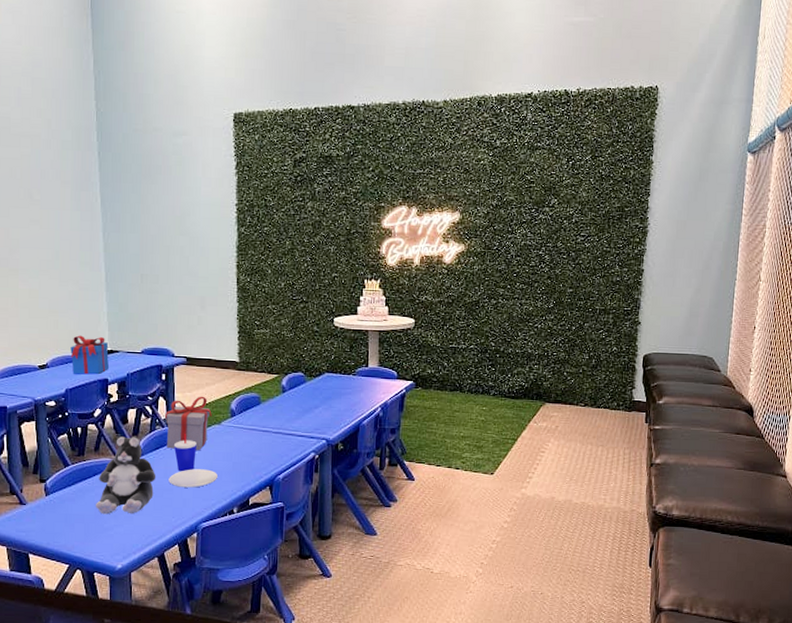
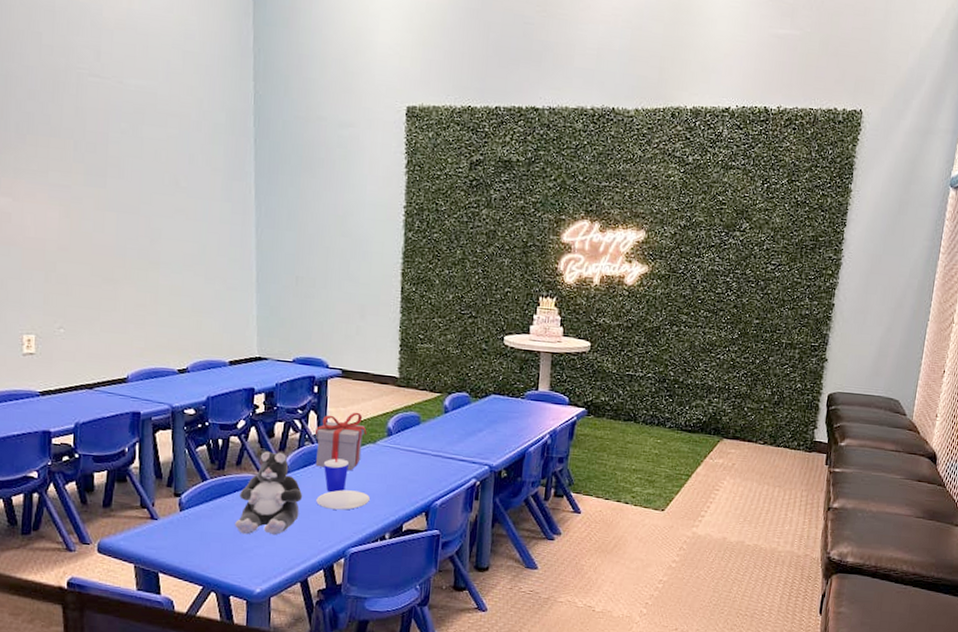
gift box: present [70,335,110,375] -> none [213,339,257,383]

